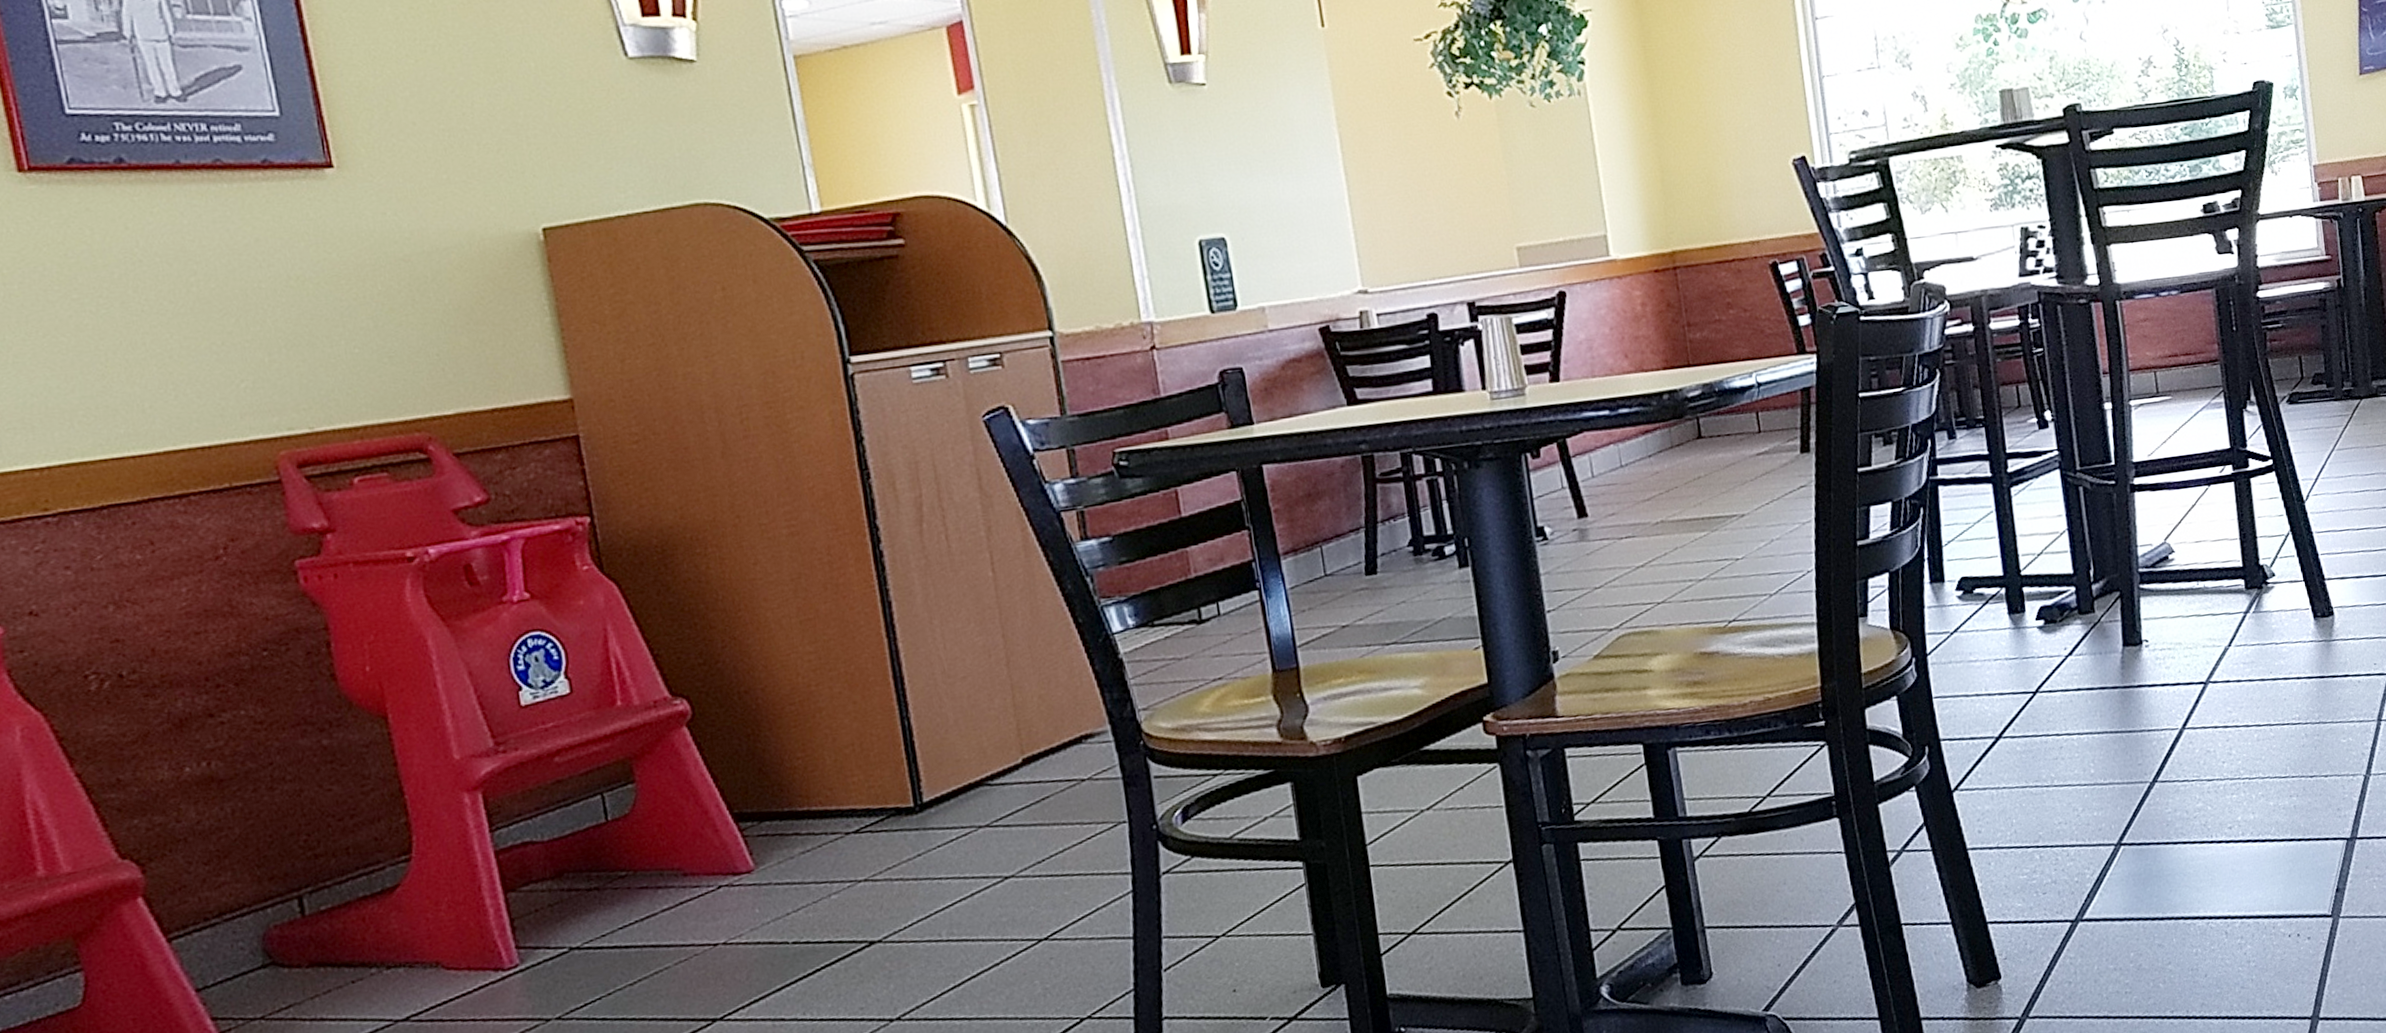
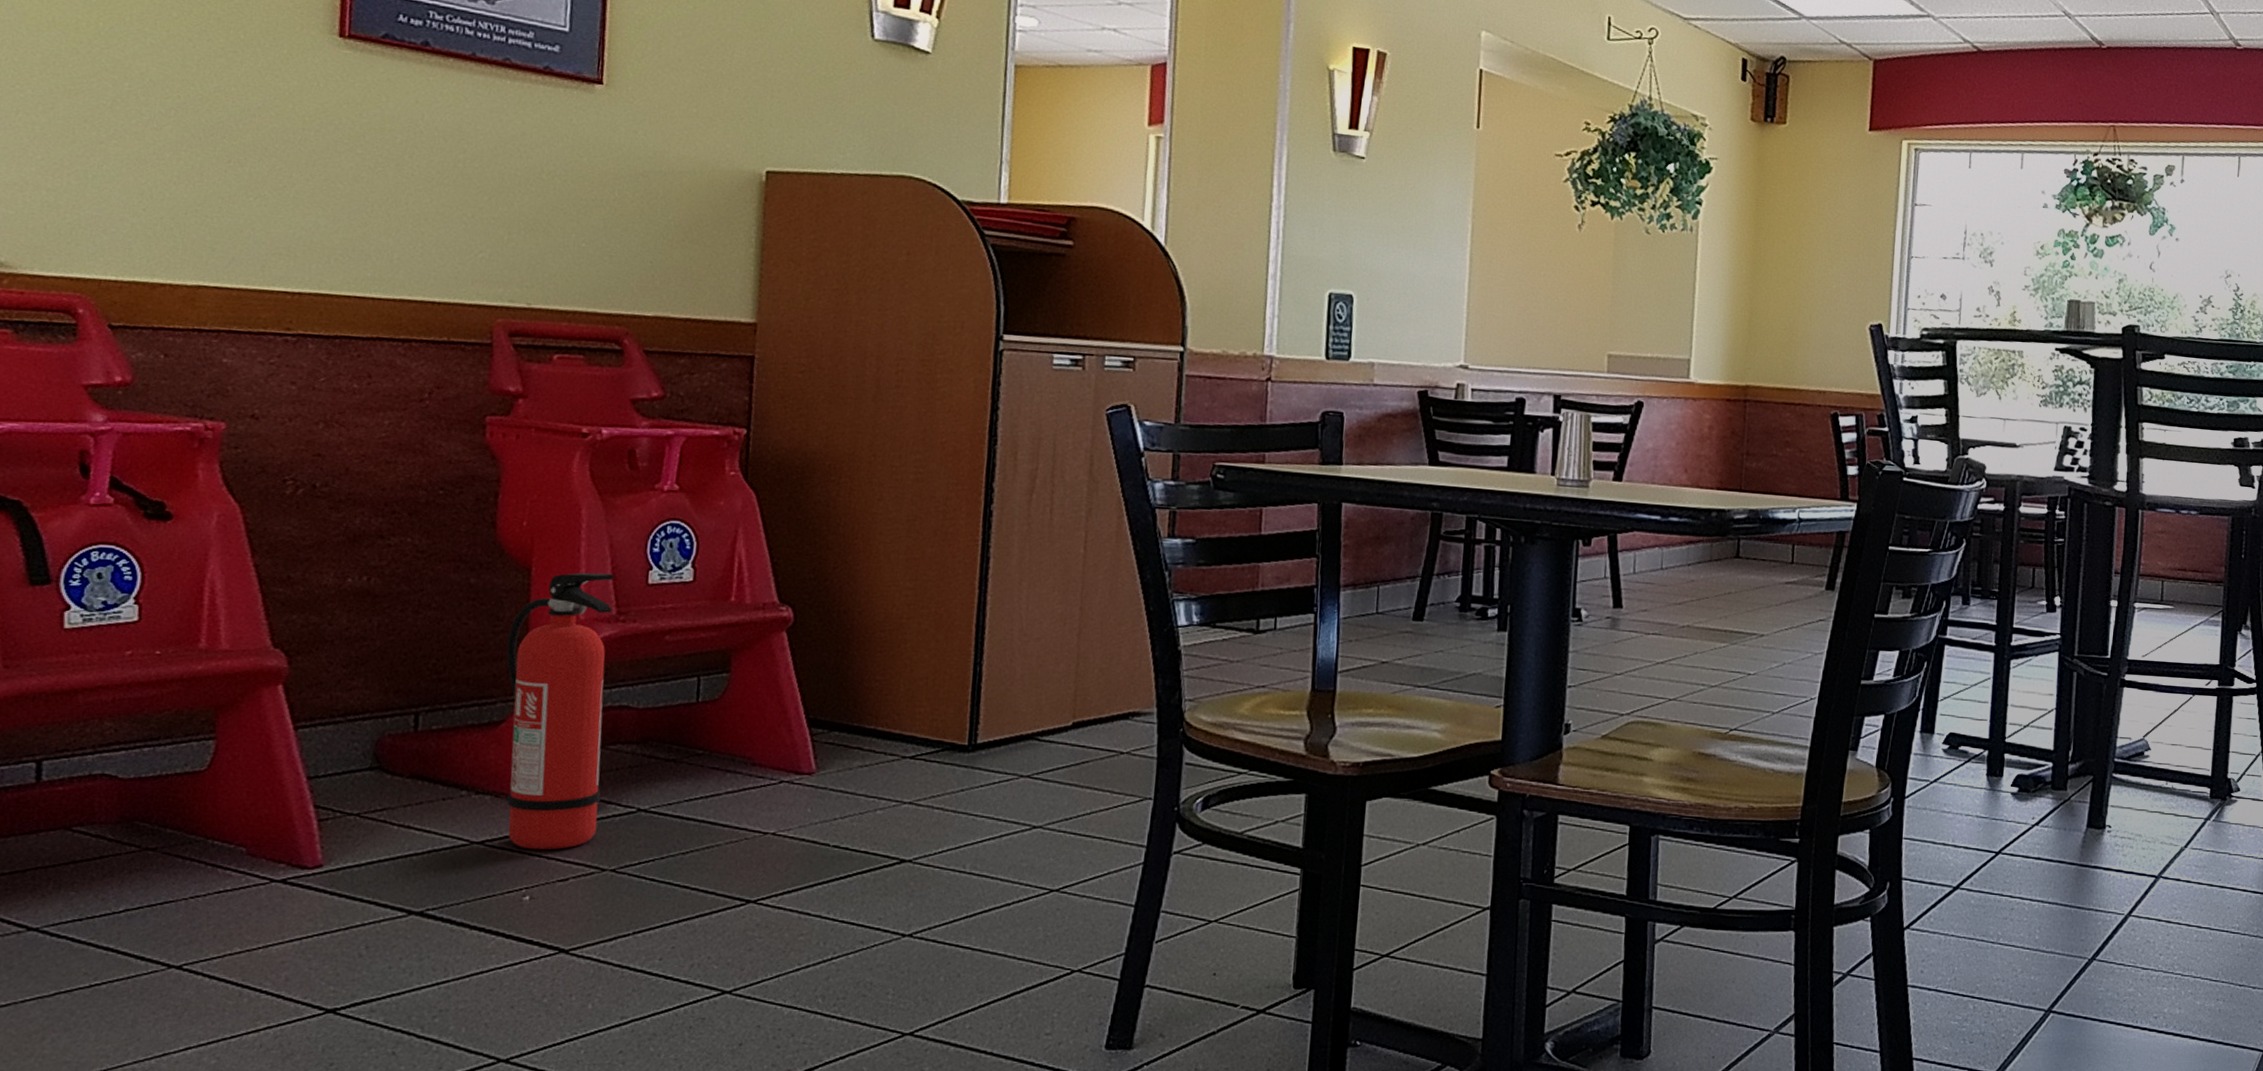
fire extinguisher: none [379,703,530,1016] -> present [506,572,615,851]

